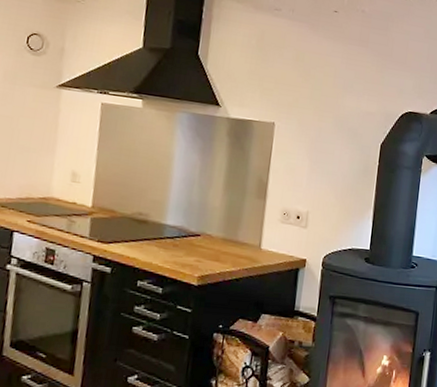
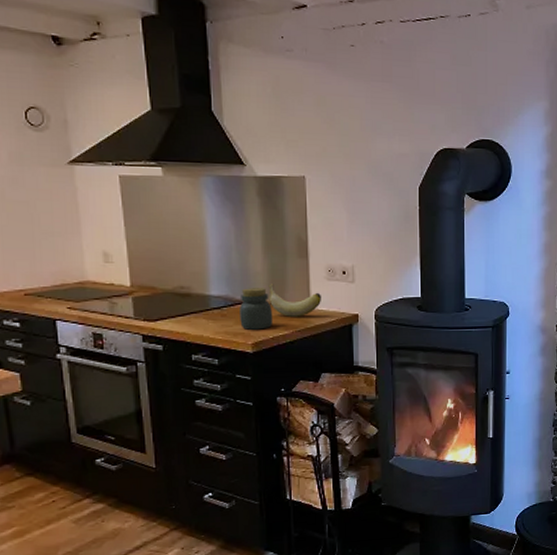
jar: none [190,221,224,264] -> present [240,288,273,330]
banana: none [222,220,273,256] -> present [268,284,321,317]

